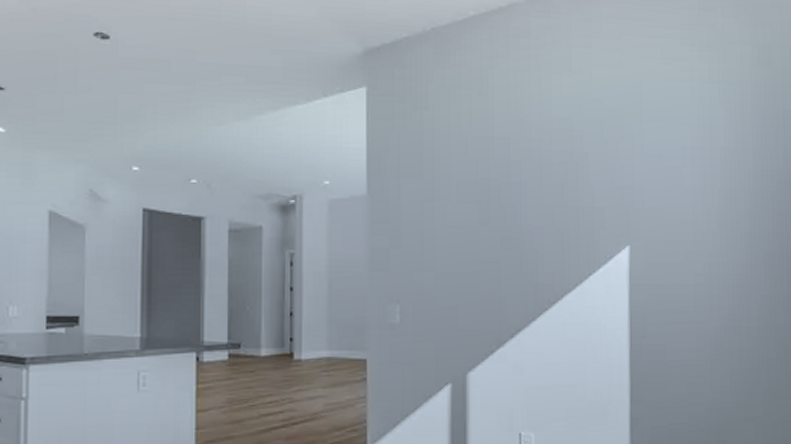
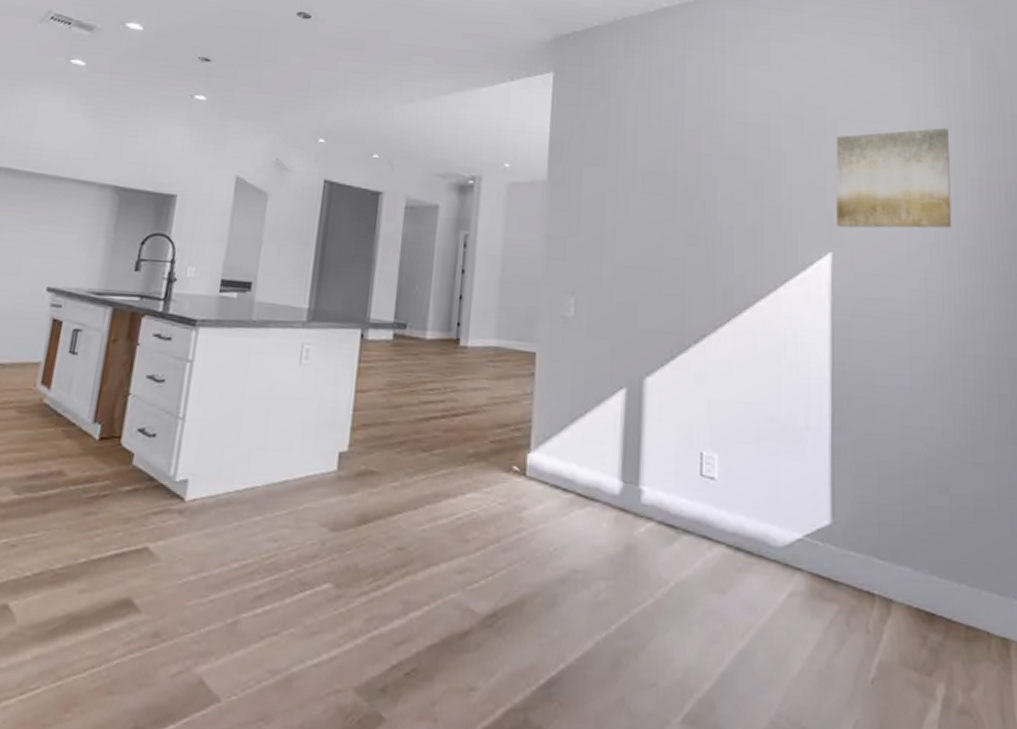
wall art: none [632,124,732,223] -> present [836,127,952,228]

